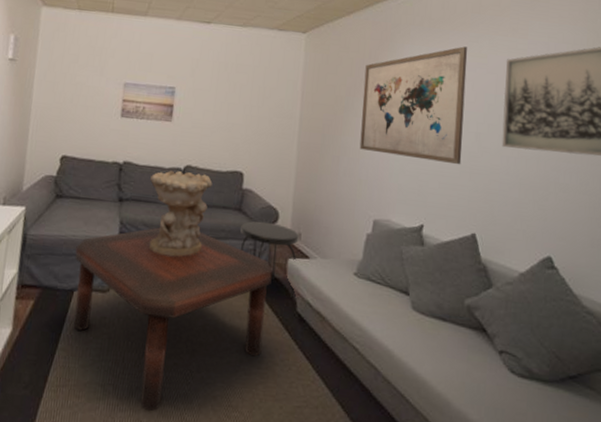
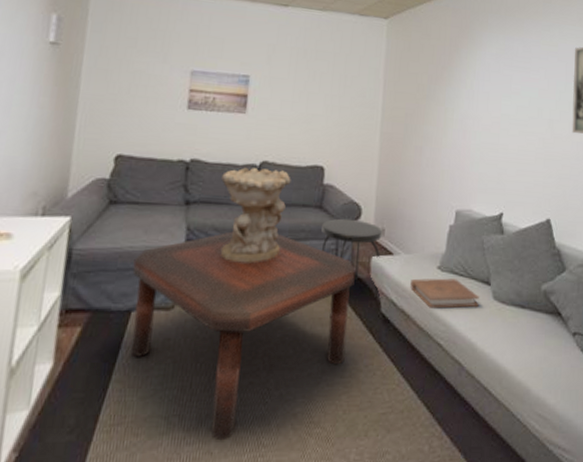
book: none [326,282,397,315] -> present [410,278,479,309]
wall art: present [359,46,468,165] -> none [441,35,541,152]

